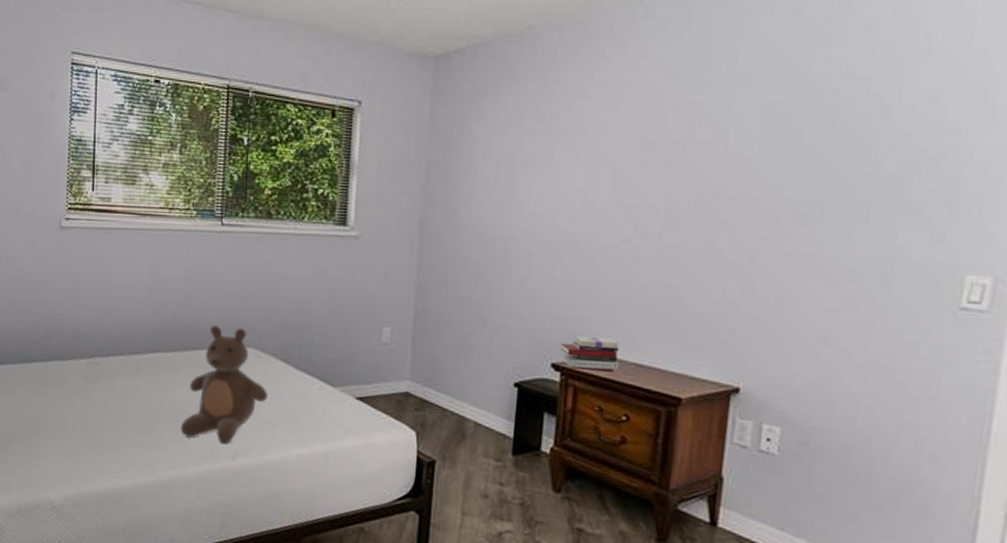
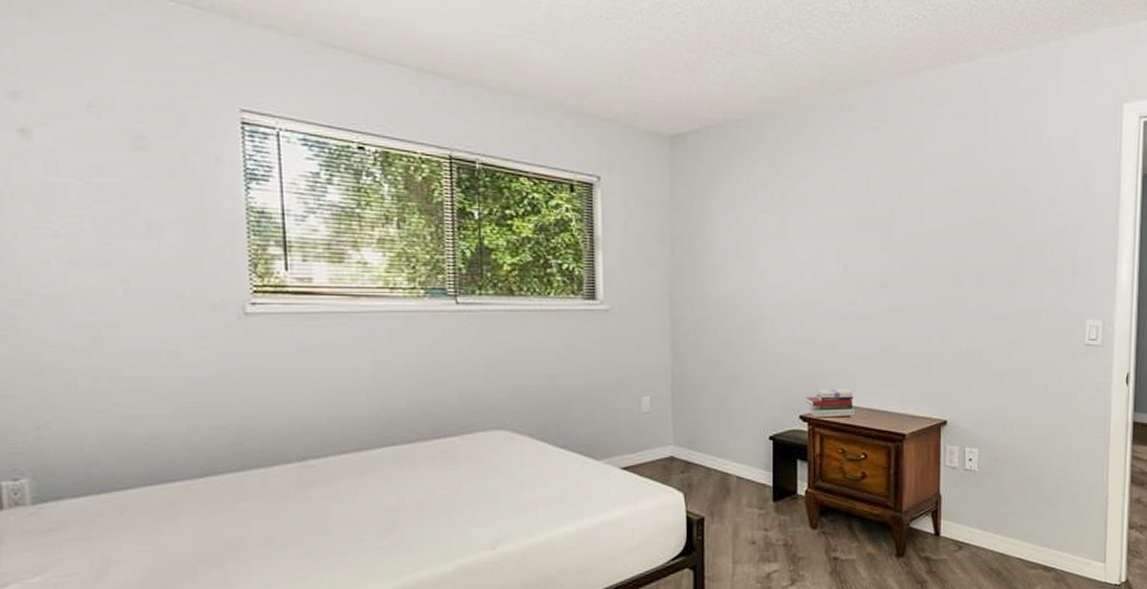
teddy bear: present [180,325,268,444] -> none [426,410,526,533]

